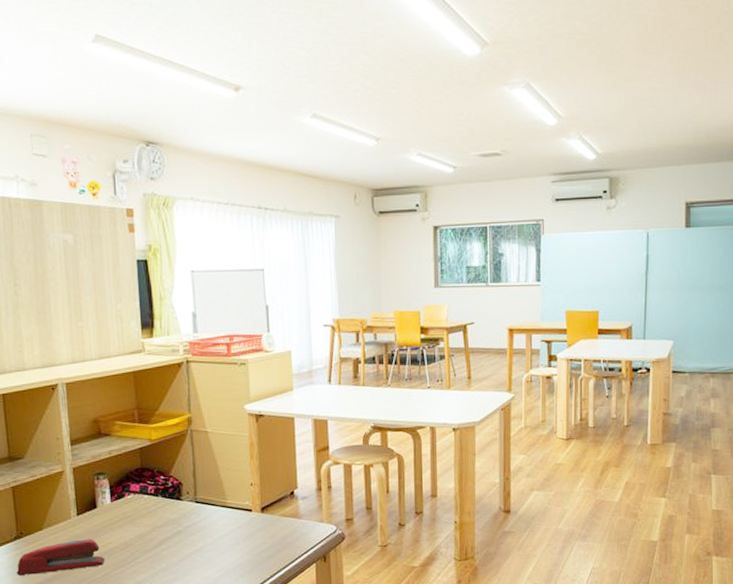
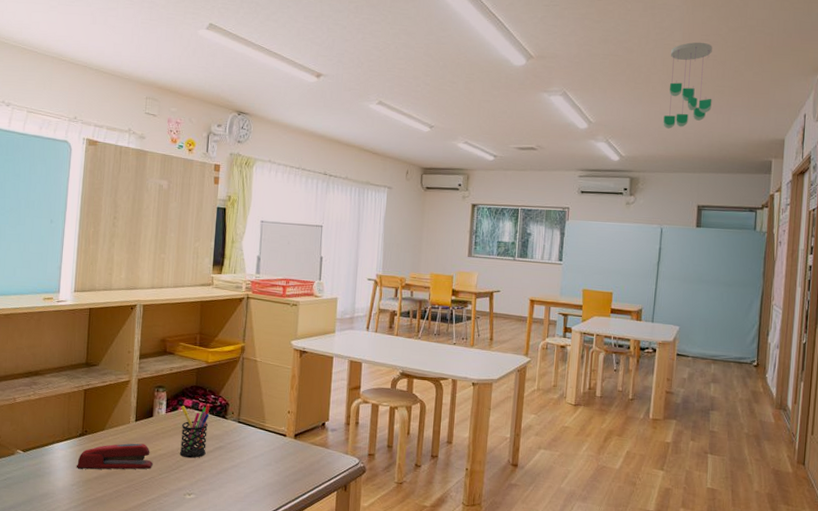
pen holder: none [128,486,163,549] -> present [180,403,210,459]
ceiling mobile: none [642,9,695,116] -> present [663,42,713,129]

